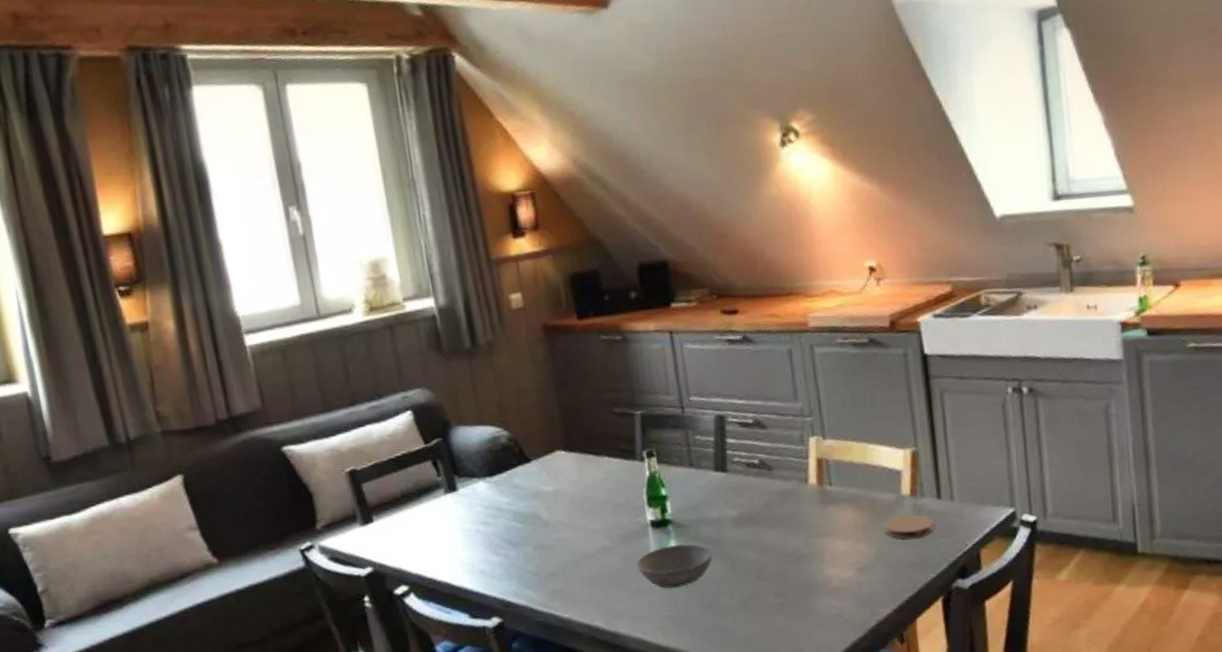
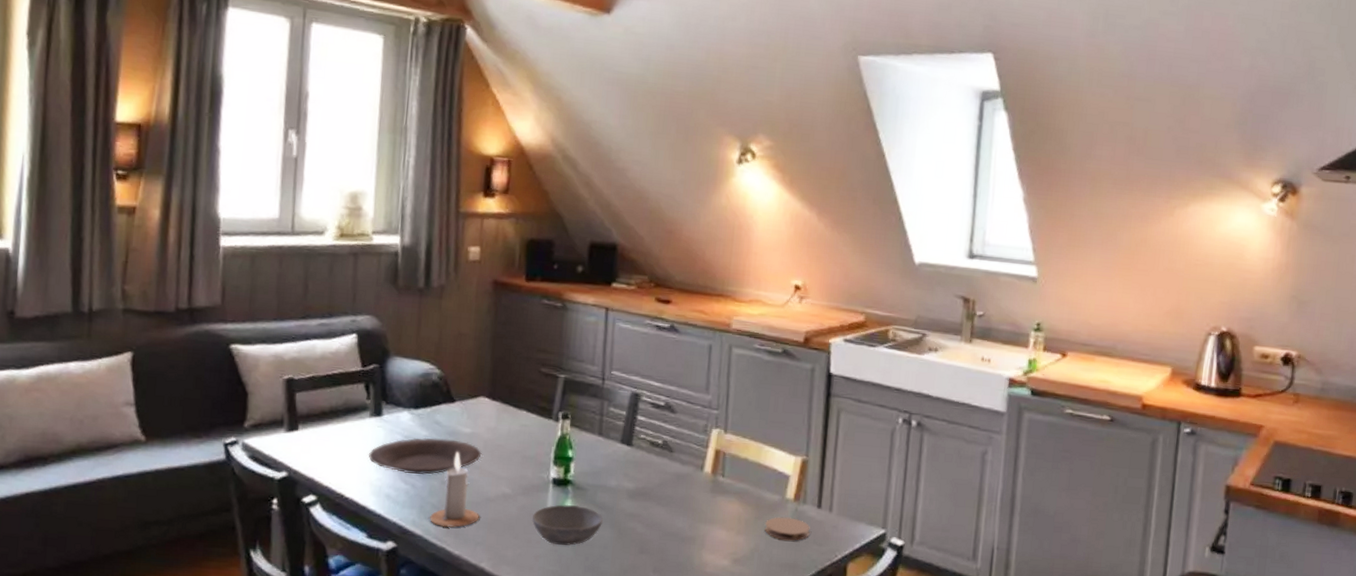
plate: none [451,500,571,545] -> present [368,438,482,475]
candle: none [530,512,582,593] -> present [430,451,479,528]

